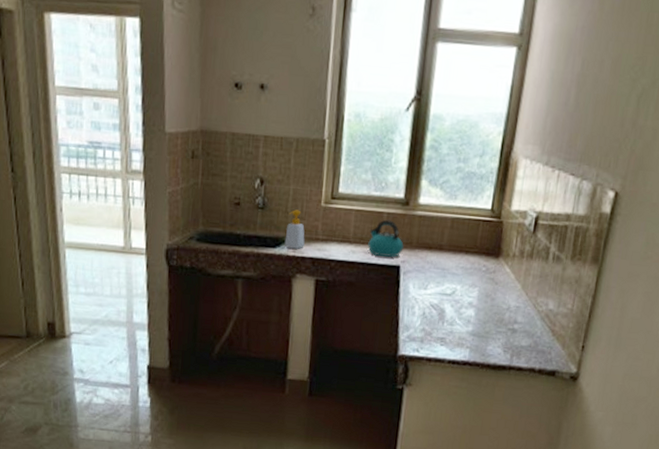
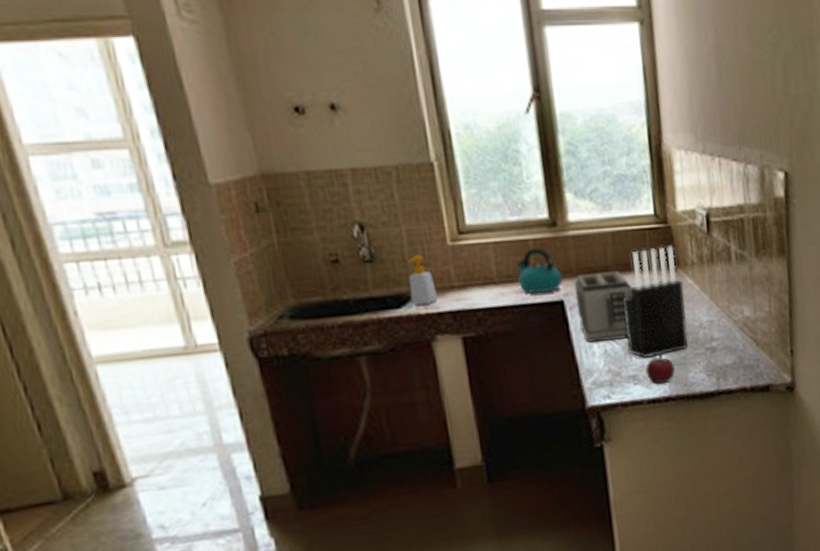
toaster: none [408,248,458,307] -> present [573,271,632,343]
knife block: none [442,237,502,327] -> present [623,246,689,358]
fruit: none [452,326,478,350] -> present [645,355,675,384]

